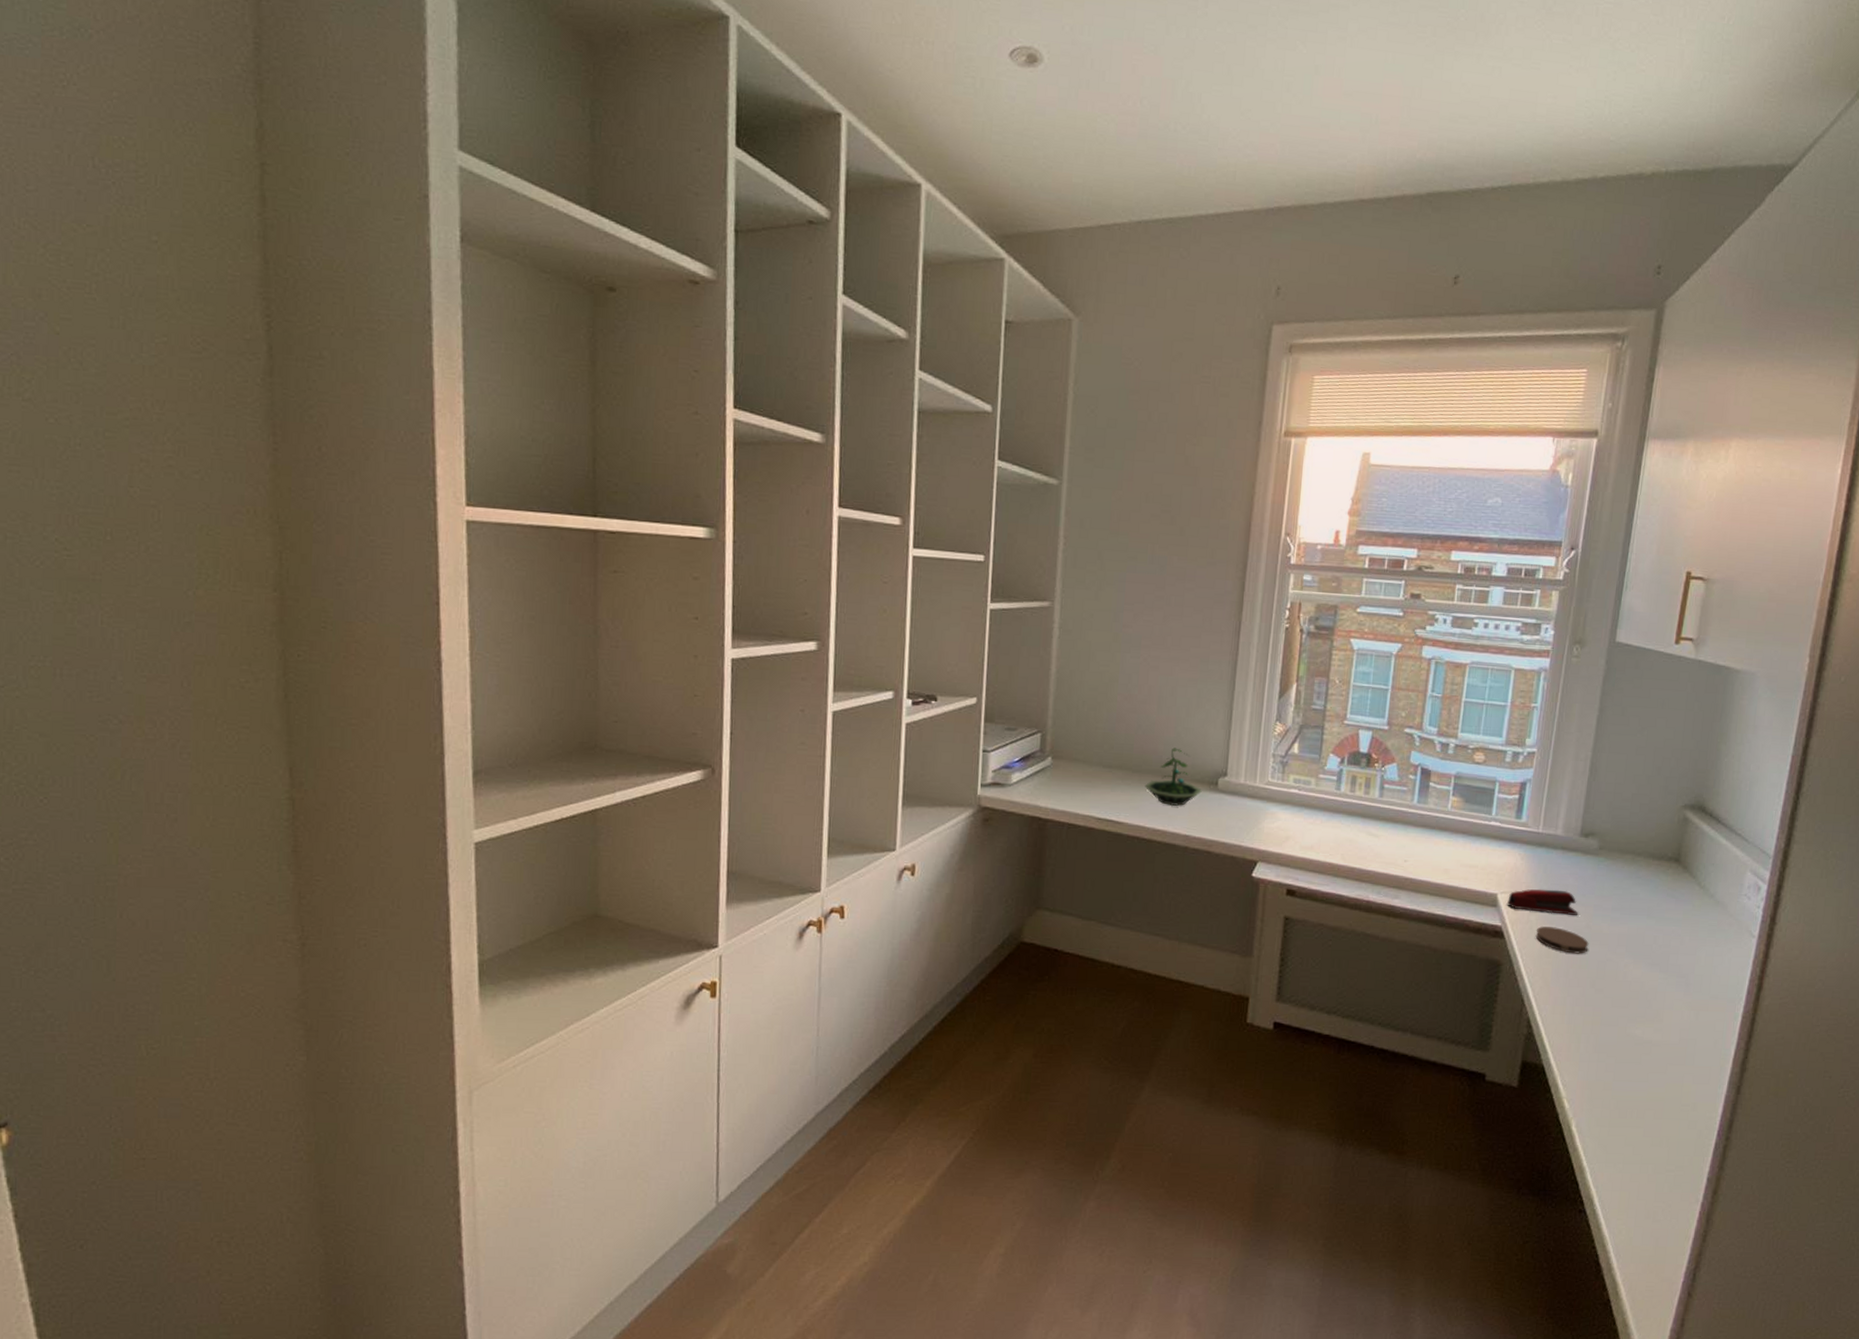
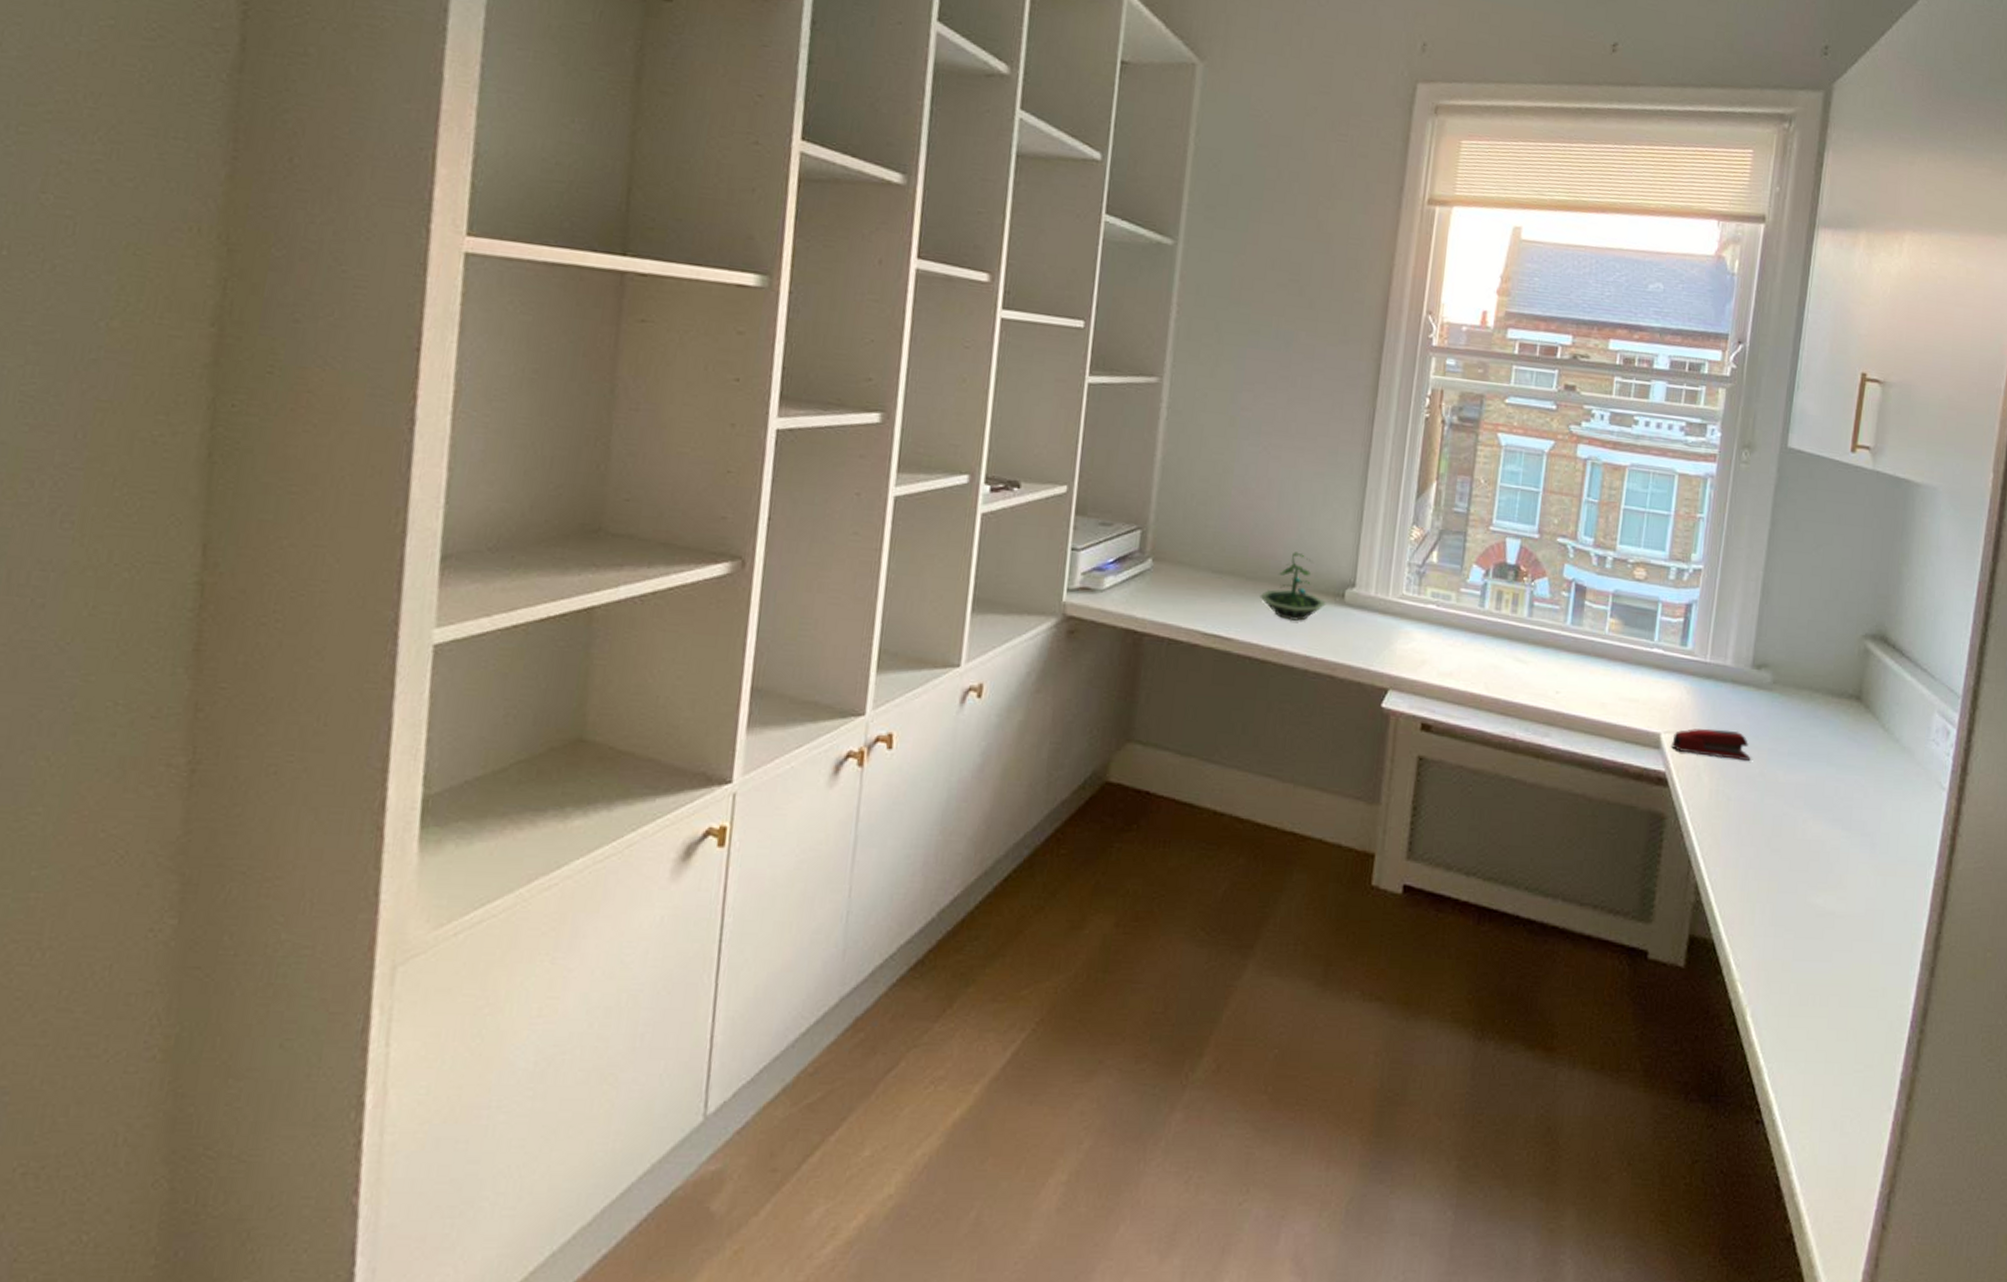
coaster: present [1535,926,1589,954] -> none [1703,773,1763,807]

